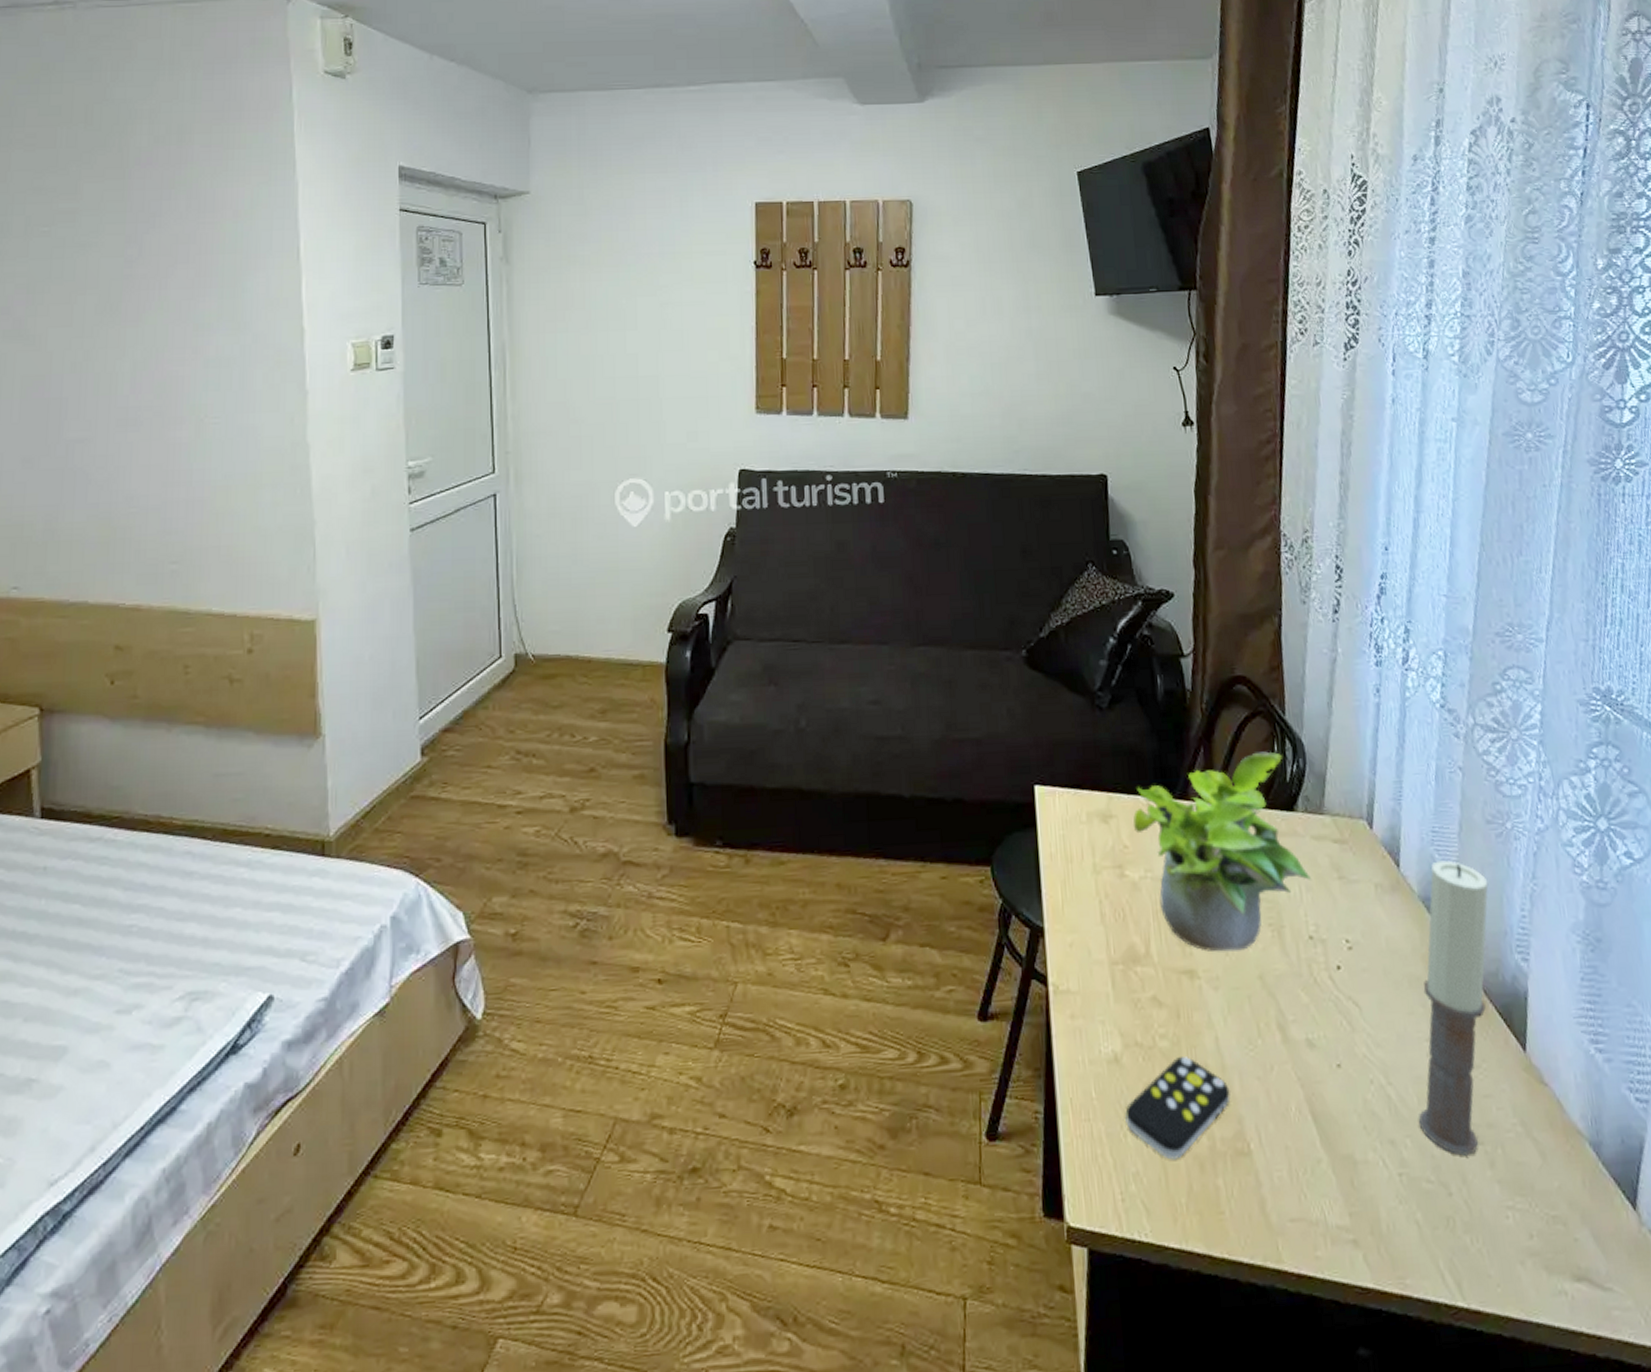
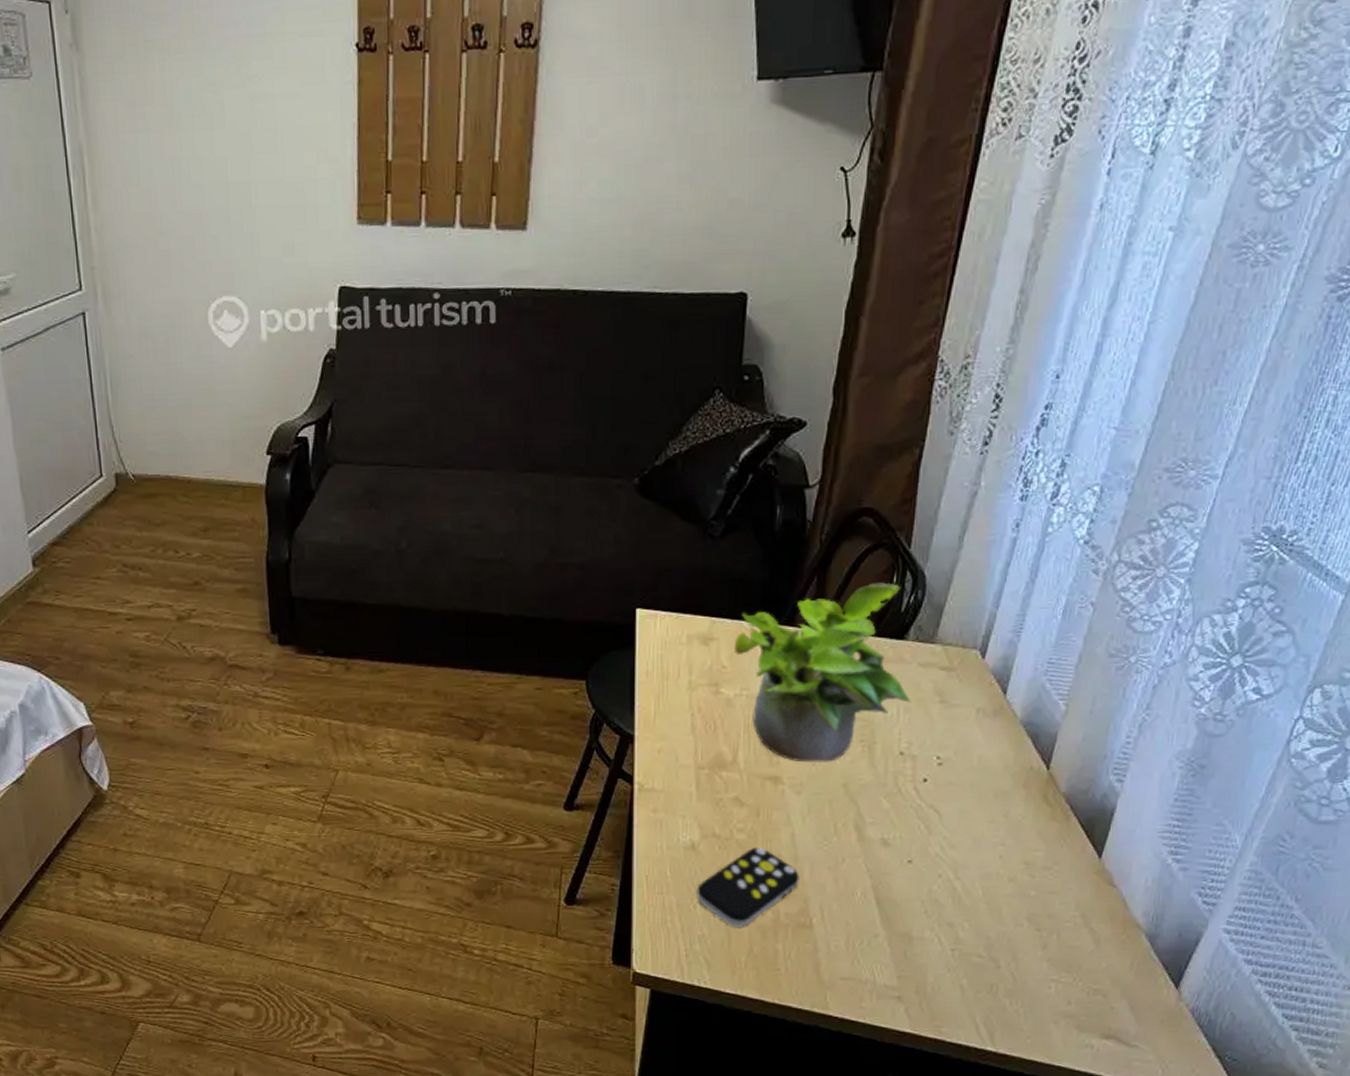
candle: present [1418,860,1489,1156] -> none [979,689,1098,938]

